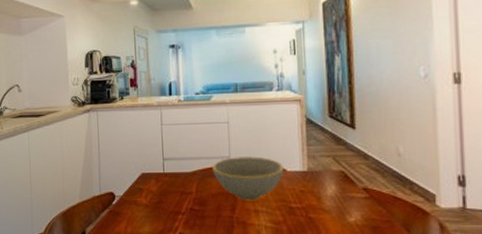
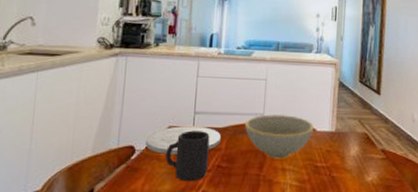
plate: none [122,172,191,199] -> present [144,126,221,154]
mug: none [142,176,182,224] -> present [166,130,210,182]

